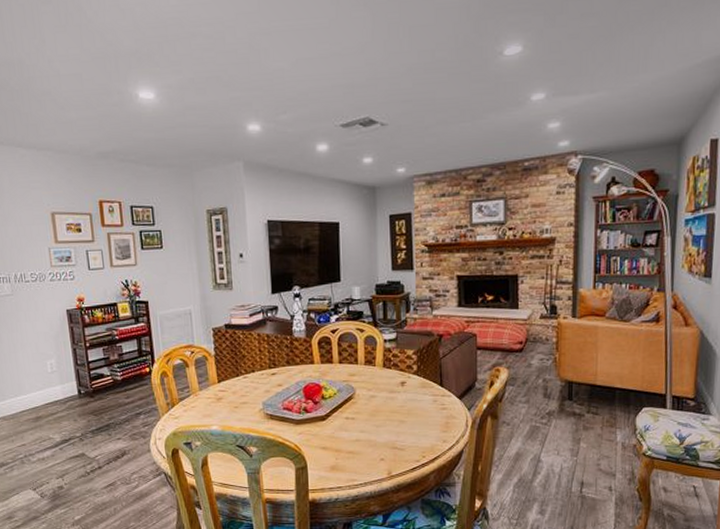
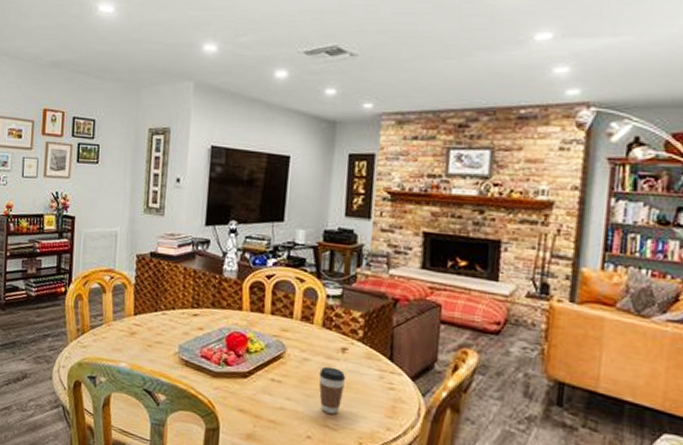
coffee cup: none [385,399,407,437] -> present [319,366,346,414]

